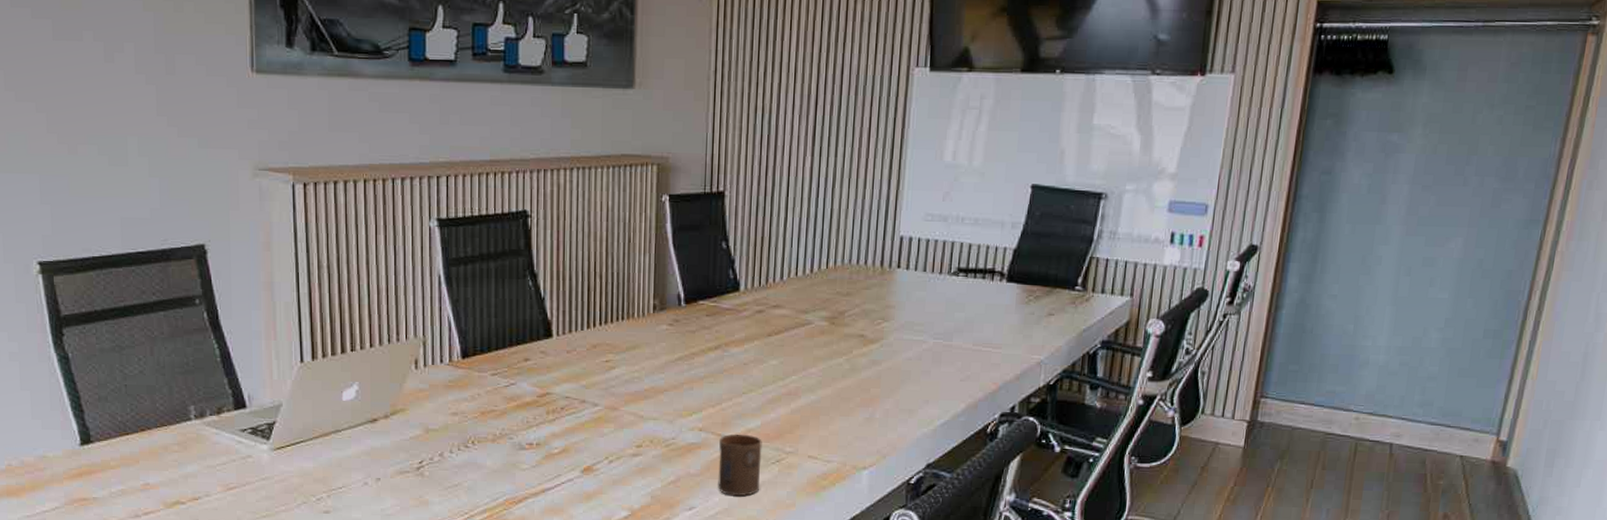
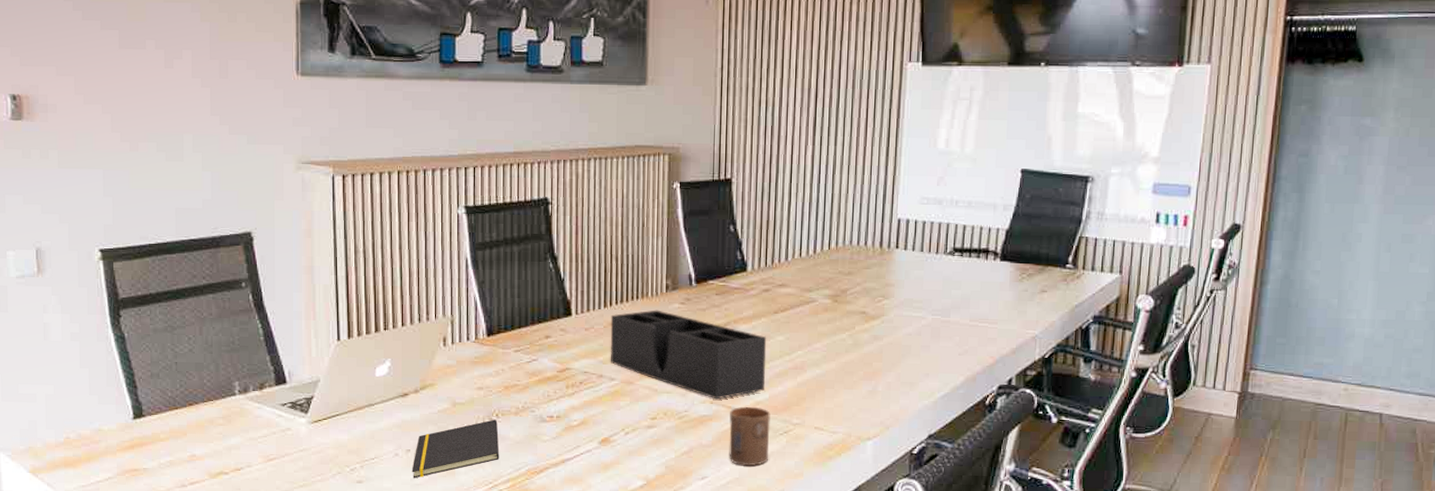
notepad: none [382,447,476,509] -> present [411,419,500,479]
desk organizer: none [593,331,760,427] -> present [610,310,767,400]

